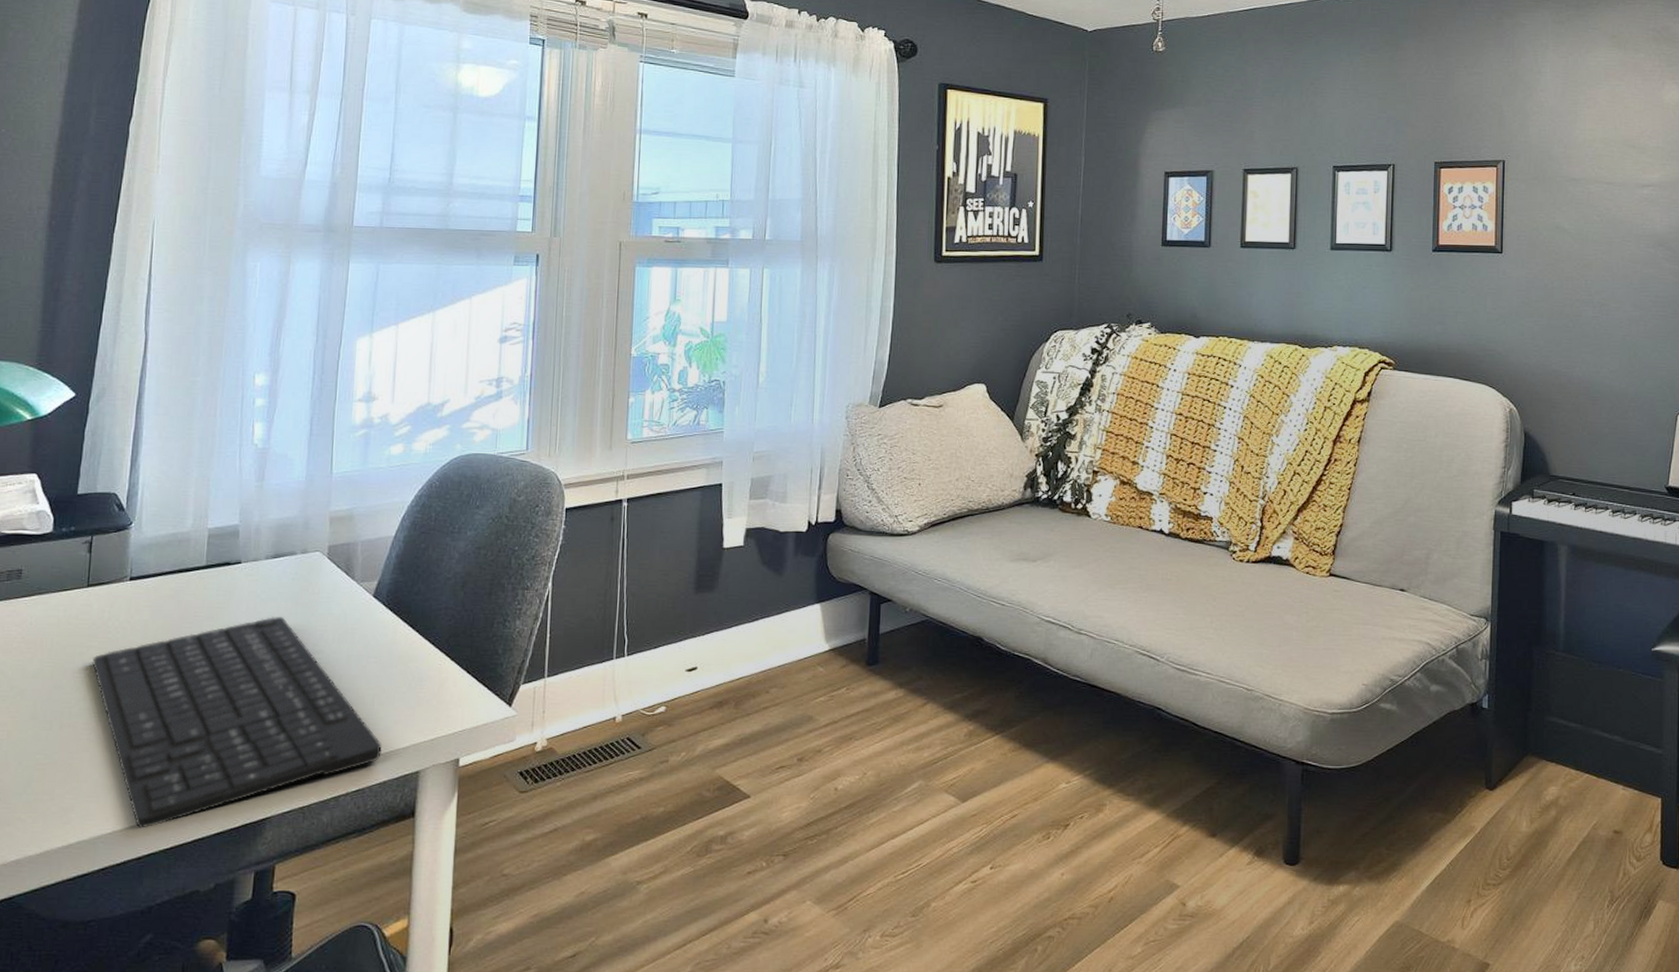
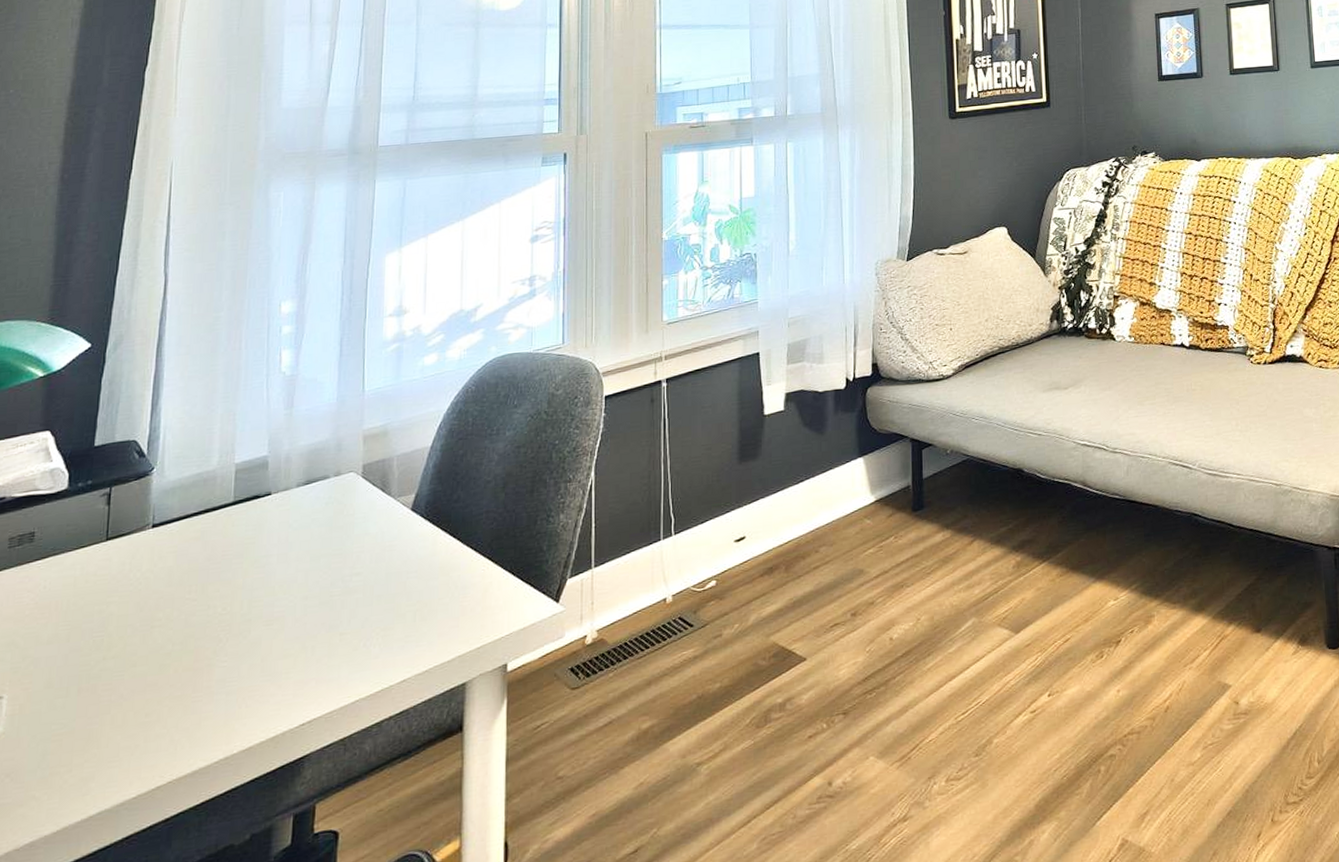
keyboard: present [92,617,383,827] -> none [112,544,427,787]

